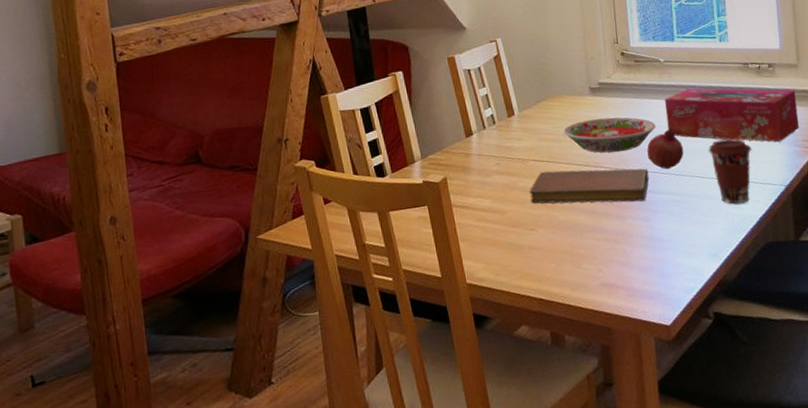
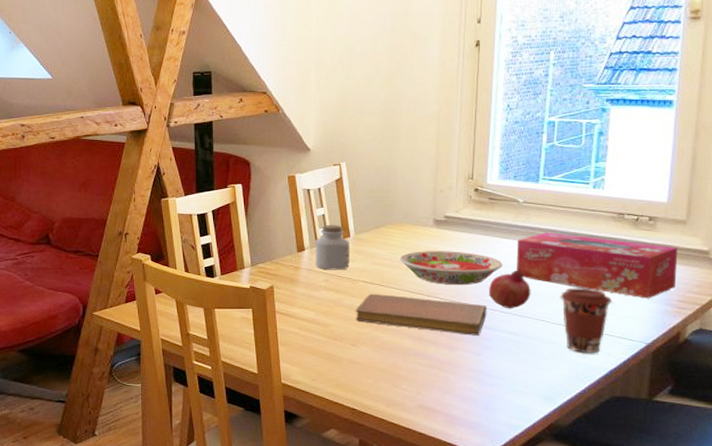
jar: none [481,104,518,153] -> present [315,225,350,270]

